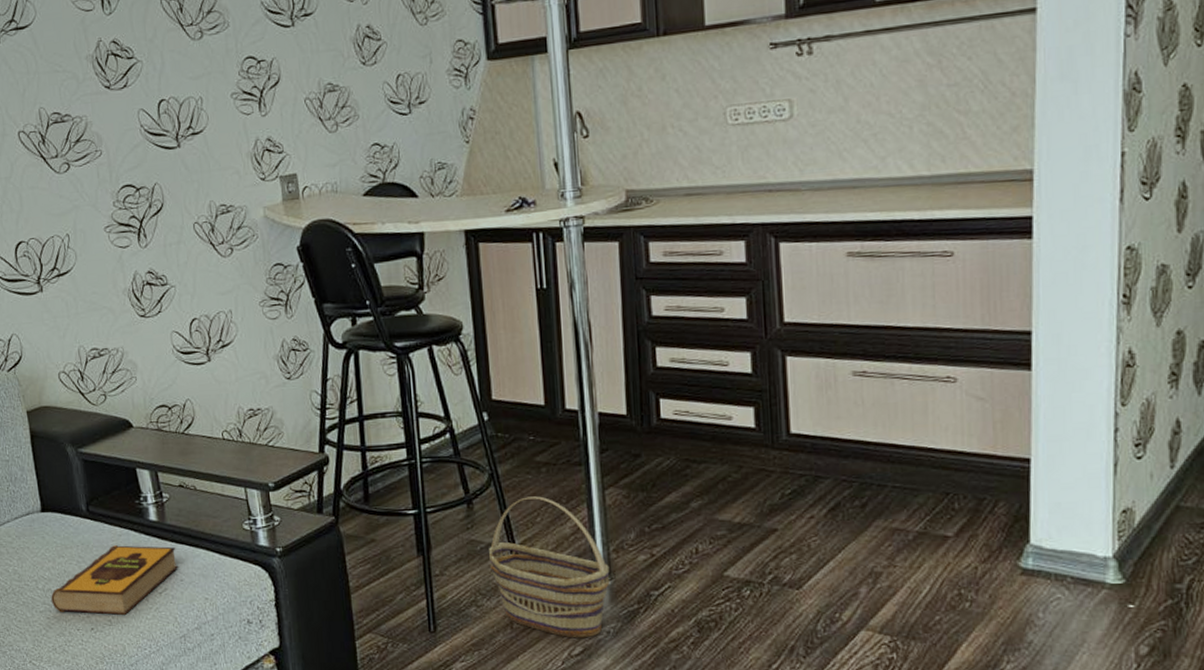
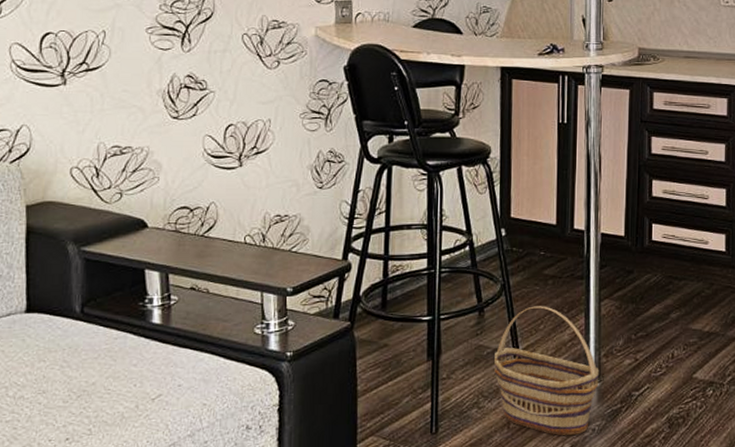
hardback book: present [51,545,179,615] -> none [22,349,178,423]

